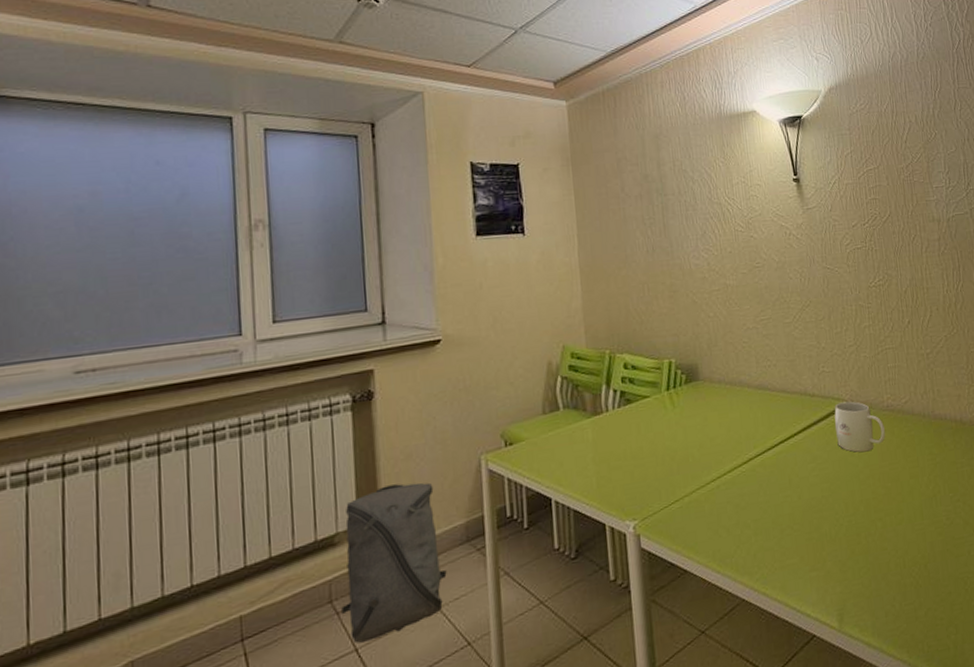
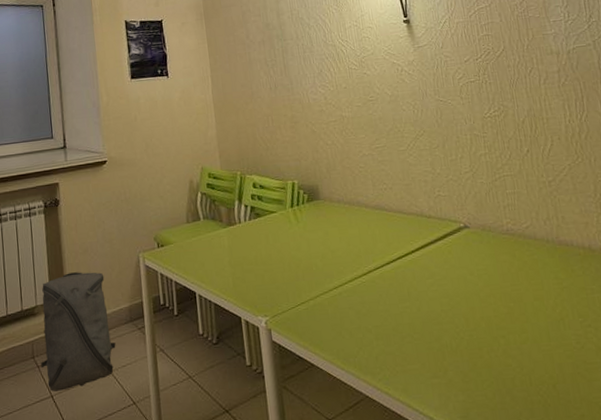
mug: present [834,401,886,453] -> none [451,224,507,273]

